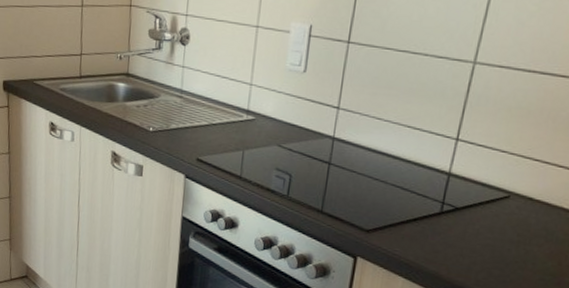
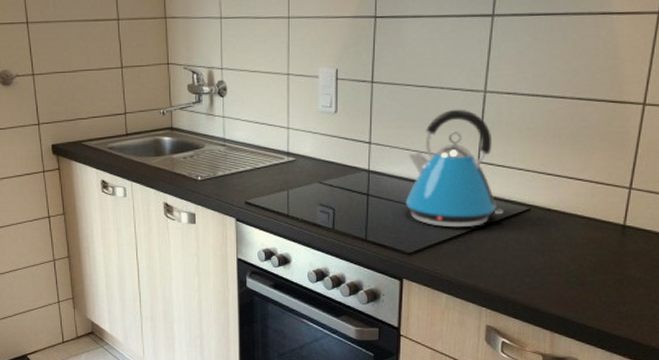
kettle: none [369,79,479,210] -> present [405,109,503,228]

